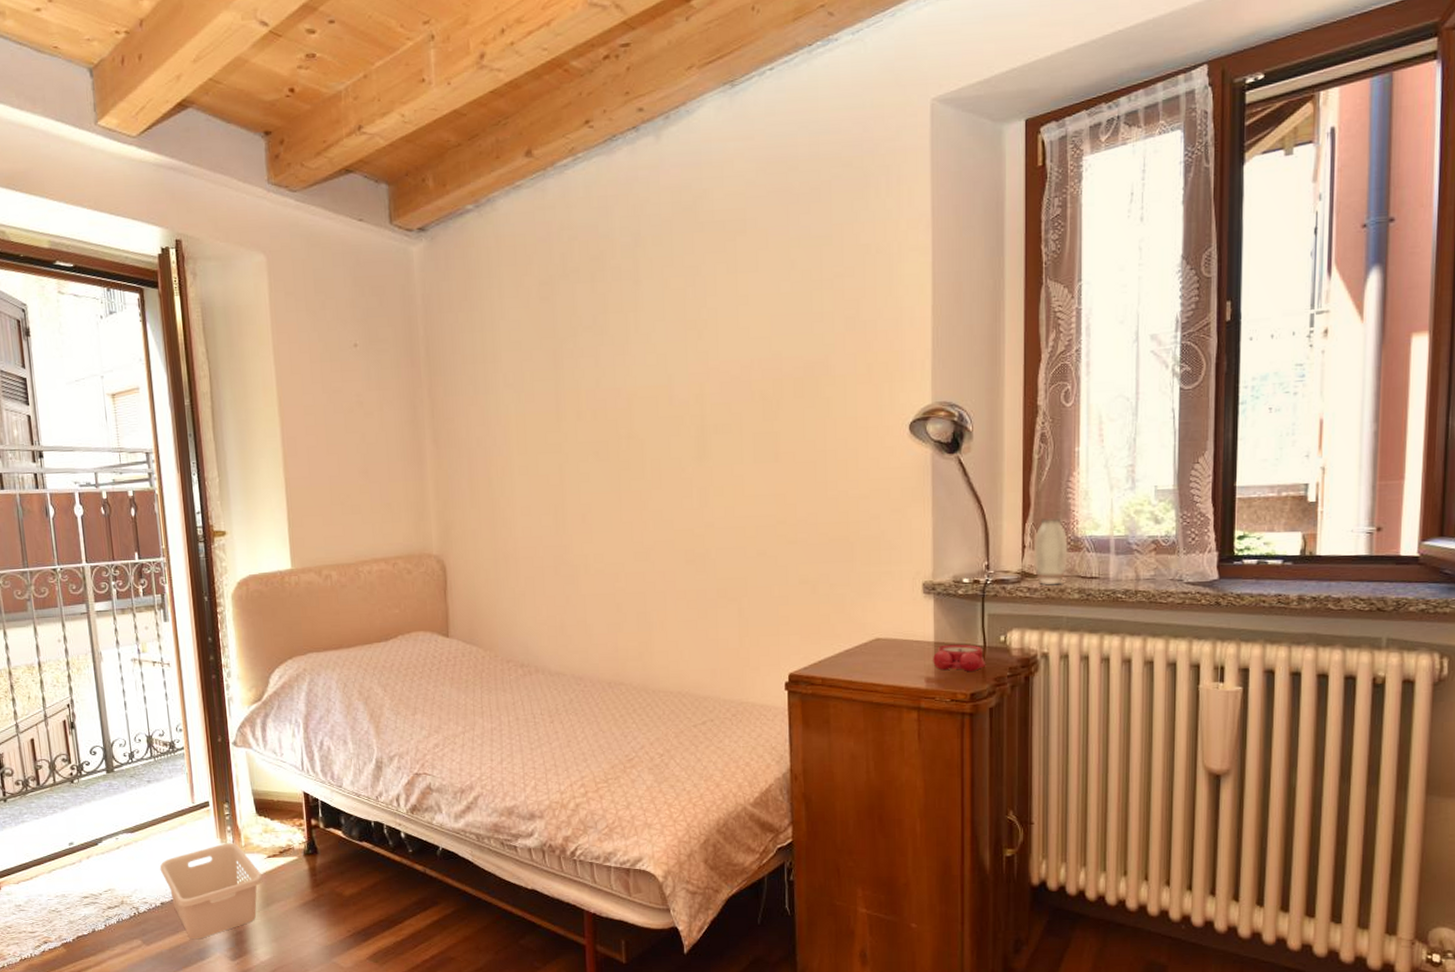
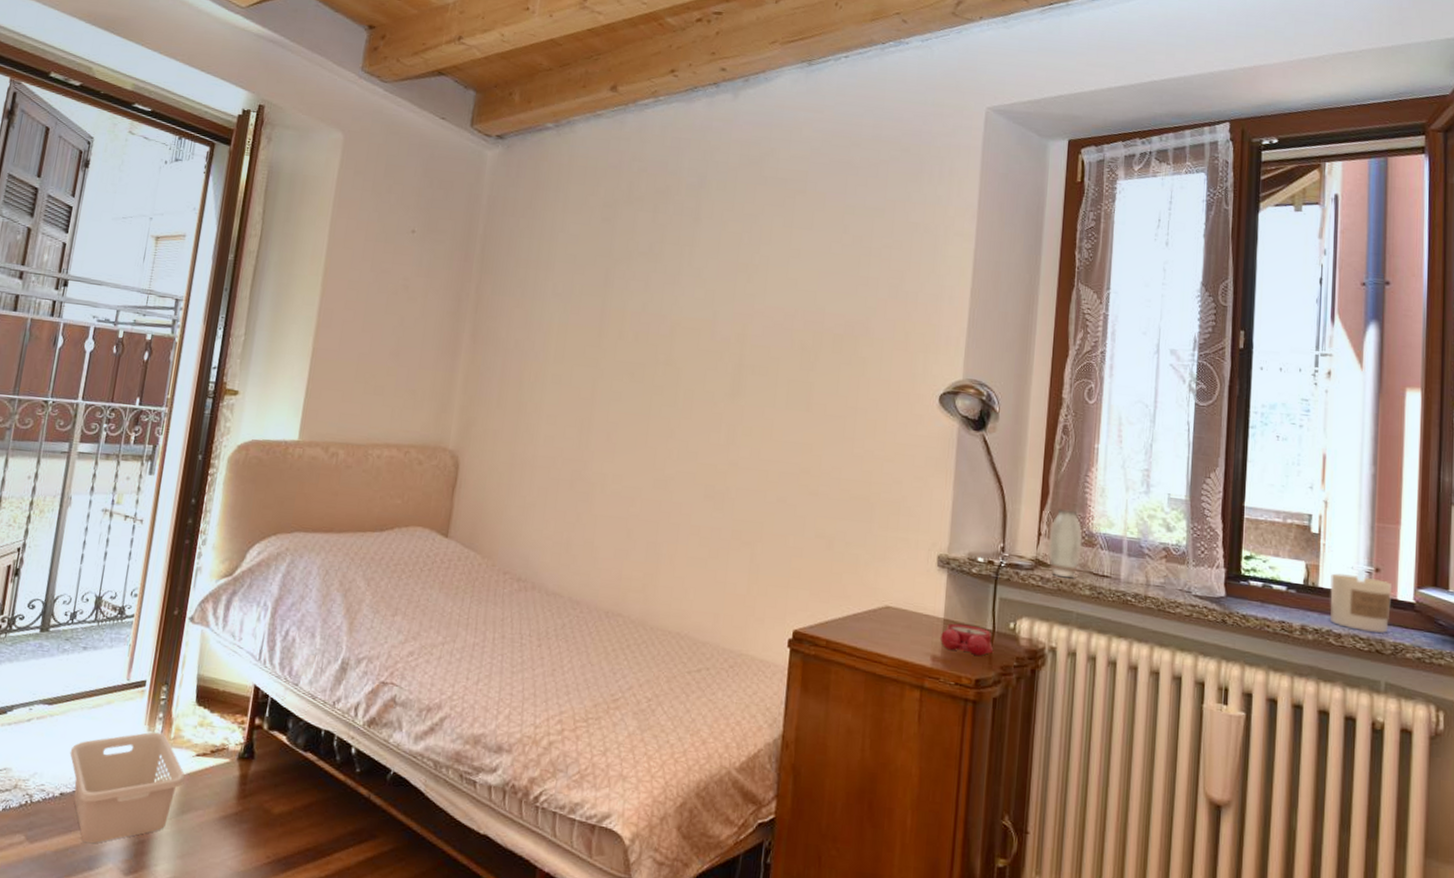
candle: none [1328,531,1394,592] -> present [1330,569,1391,633]

